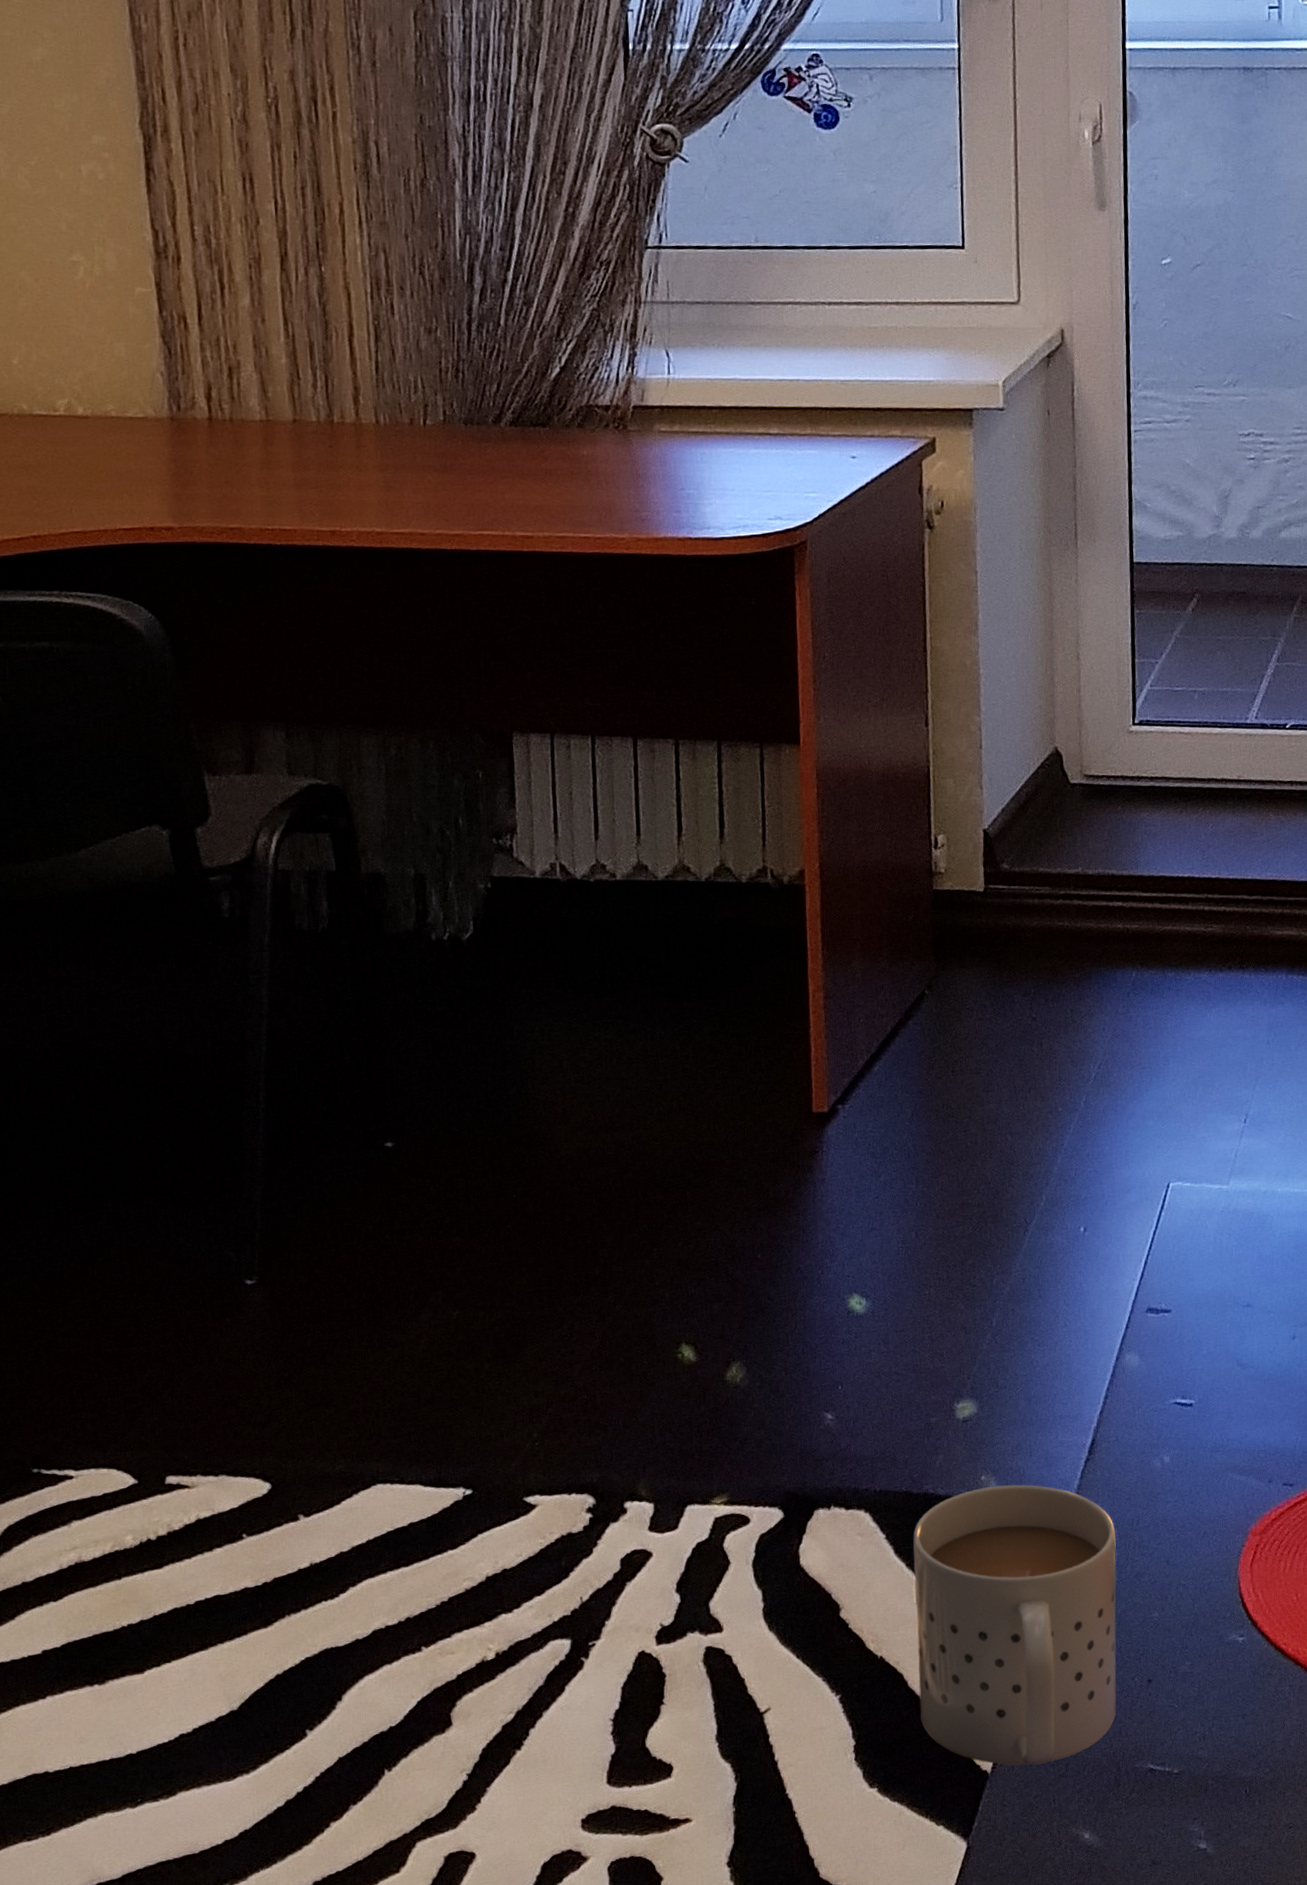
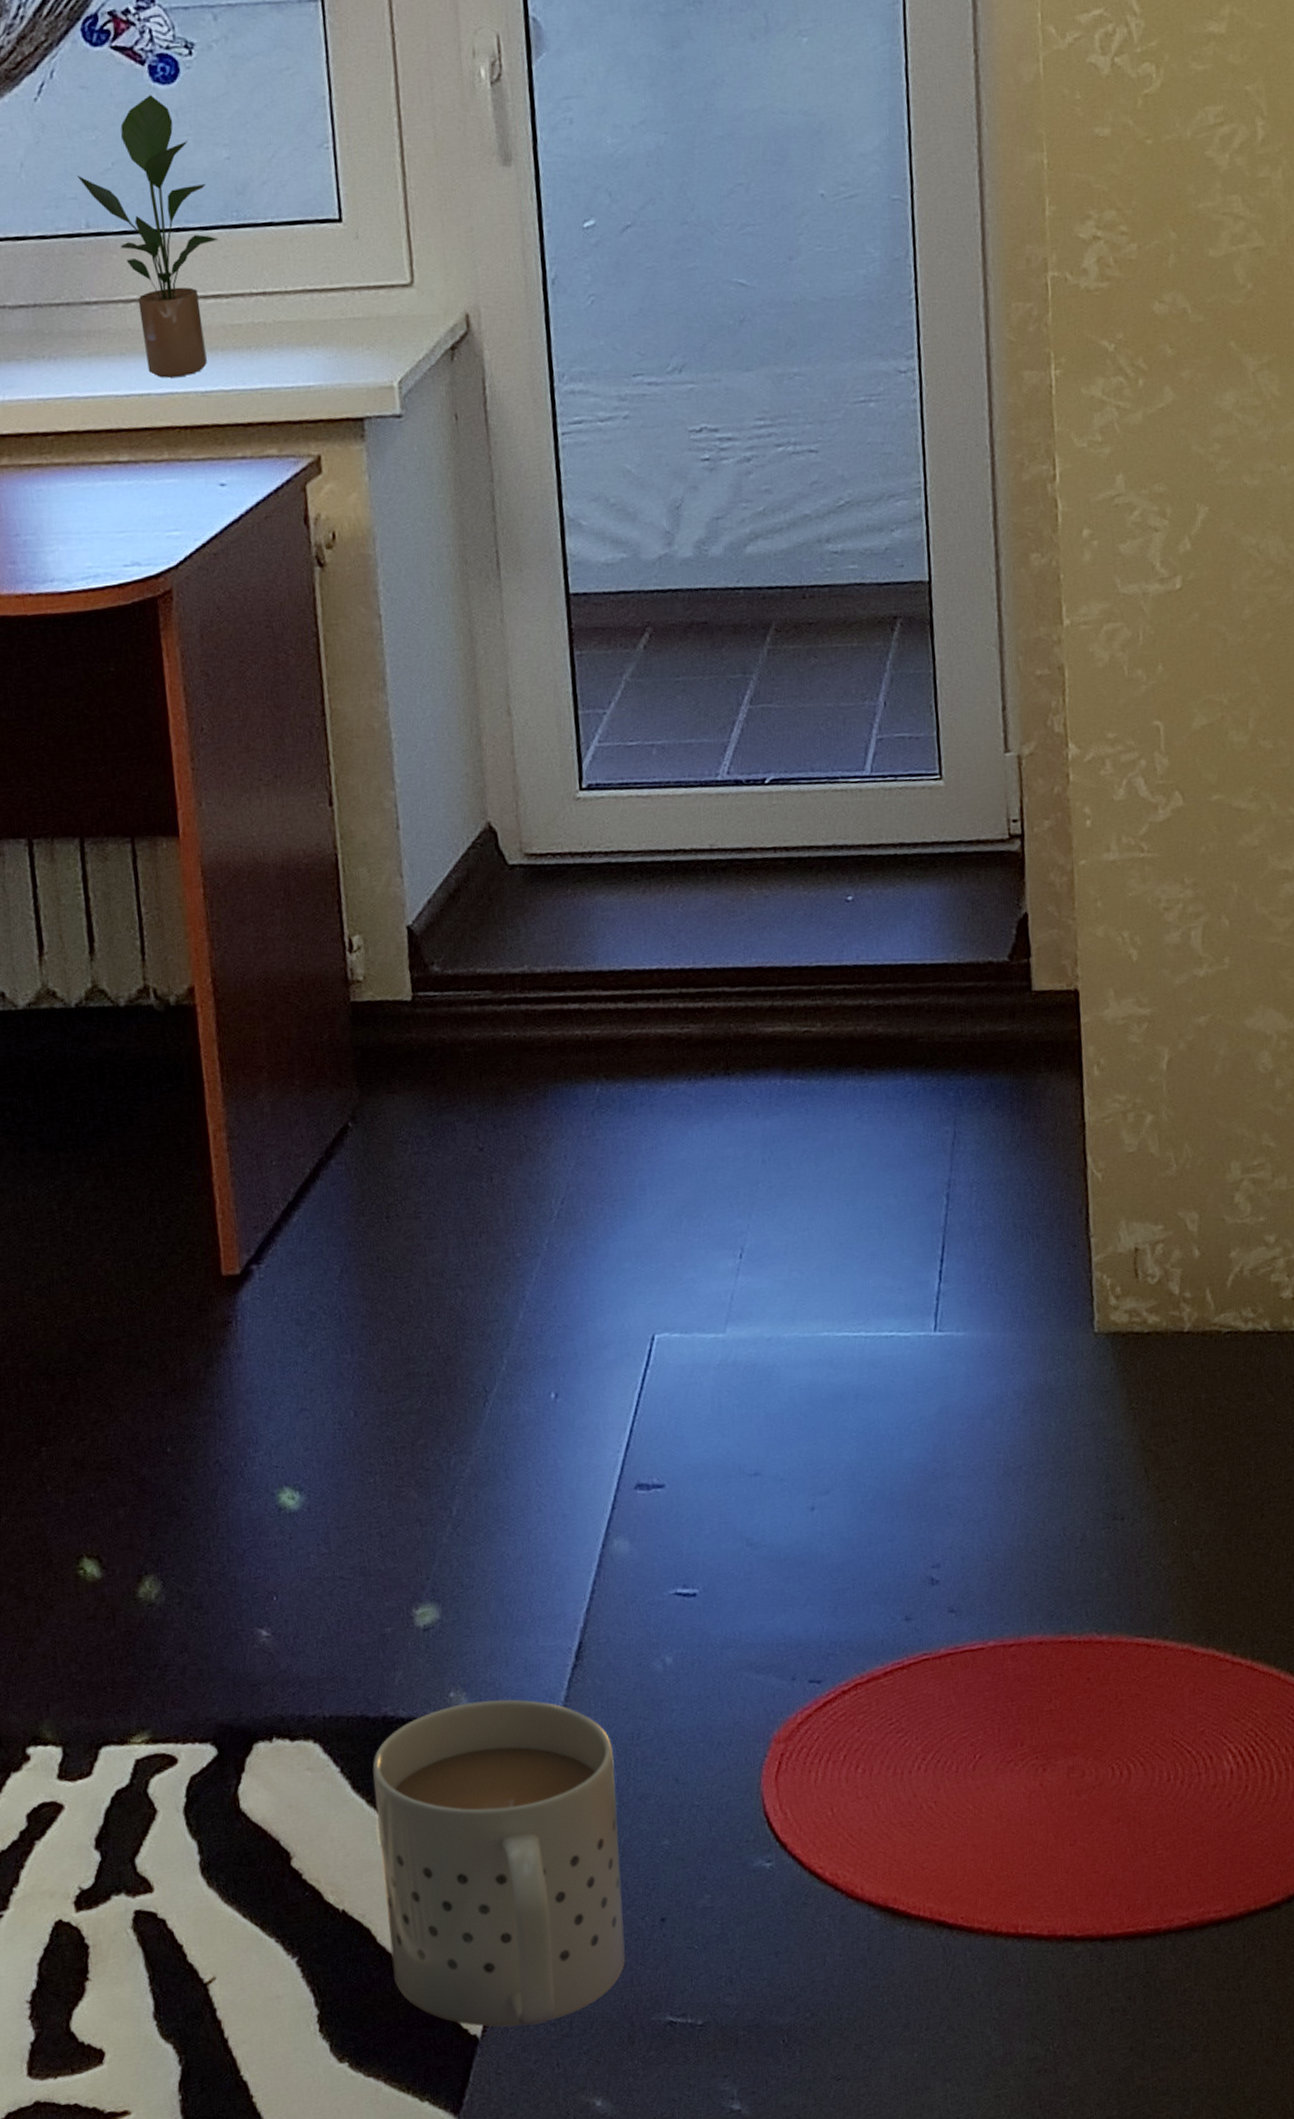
potted plant: none [751,137,863,368] -> present [78,95,219,378]

